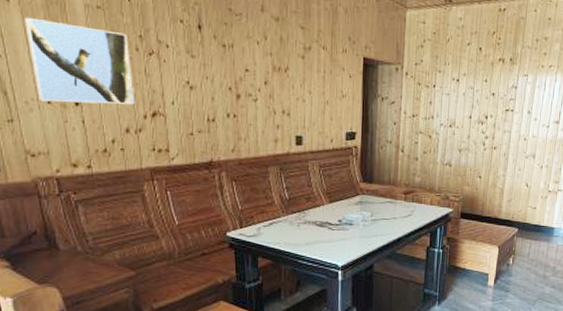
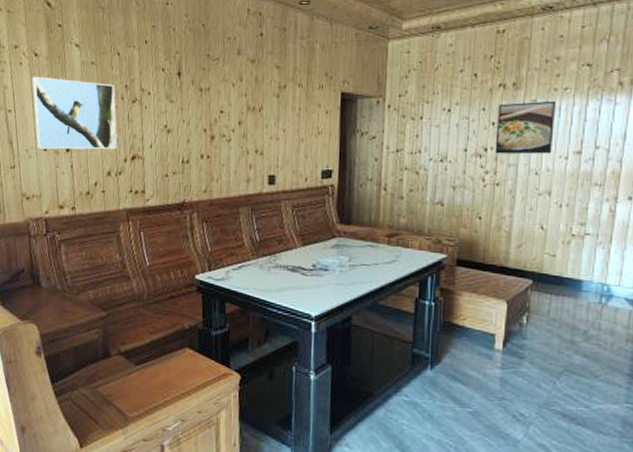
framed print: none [494,76,543,123] -> present [495,100,557,155]

